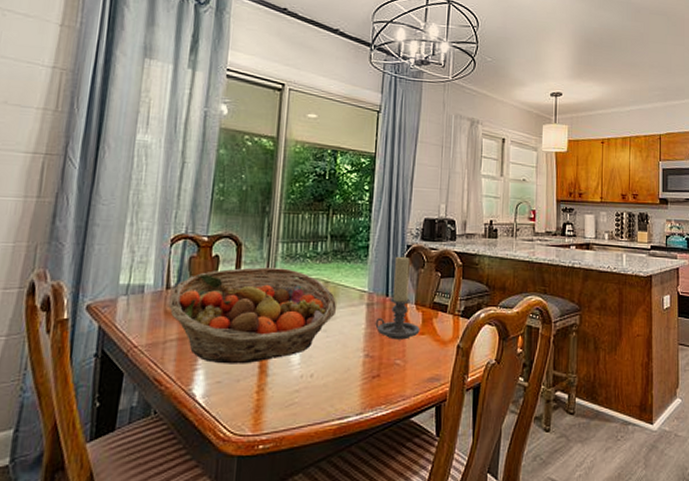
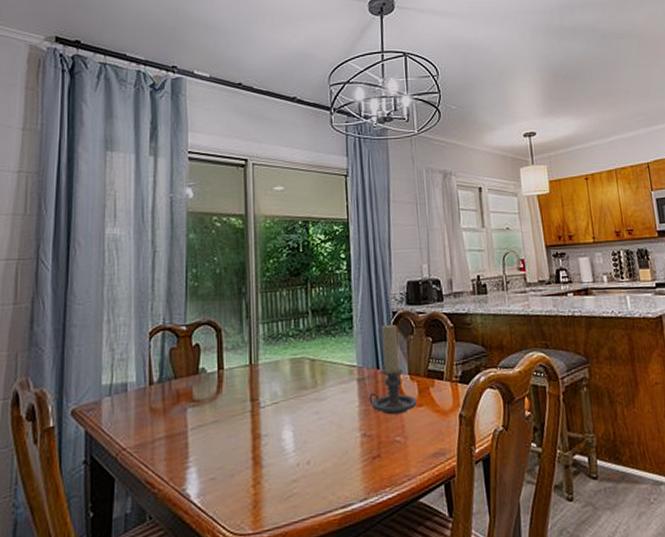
fruit basket: present [169,267,336,364] -> none [154,350,326,459]

